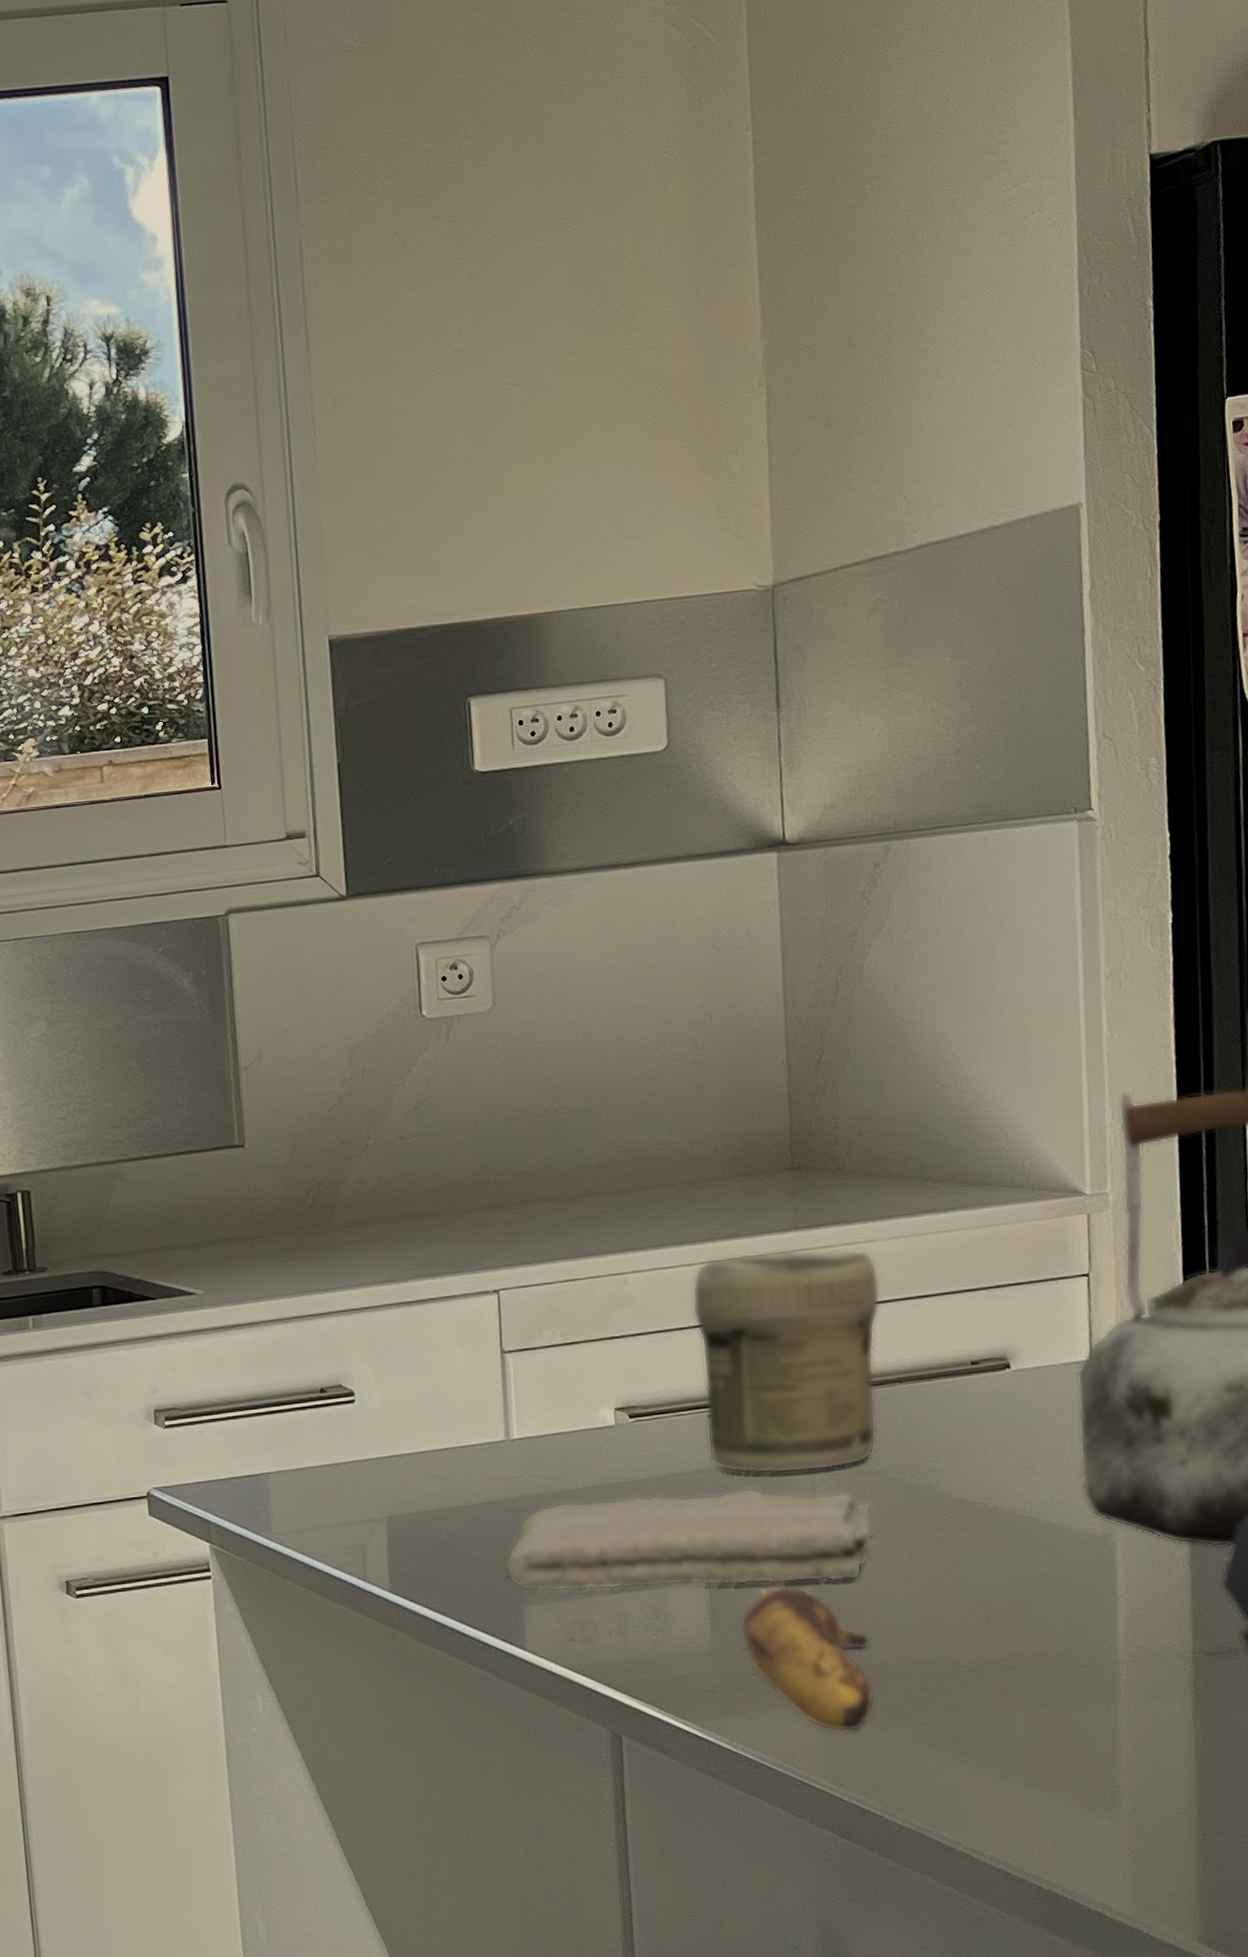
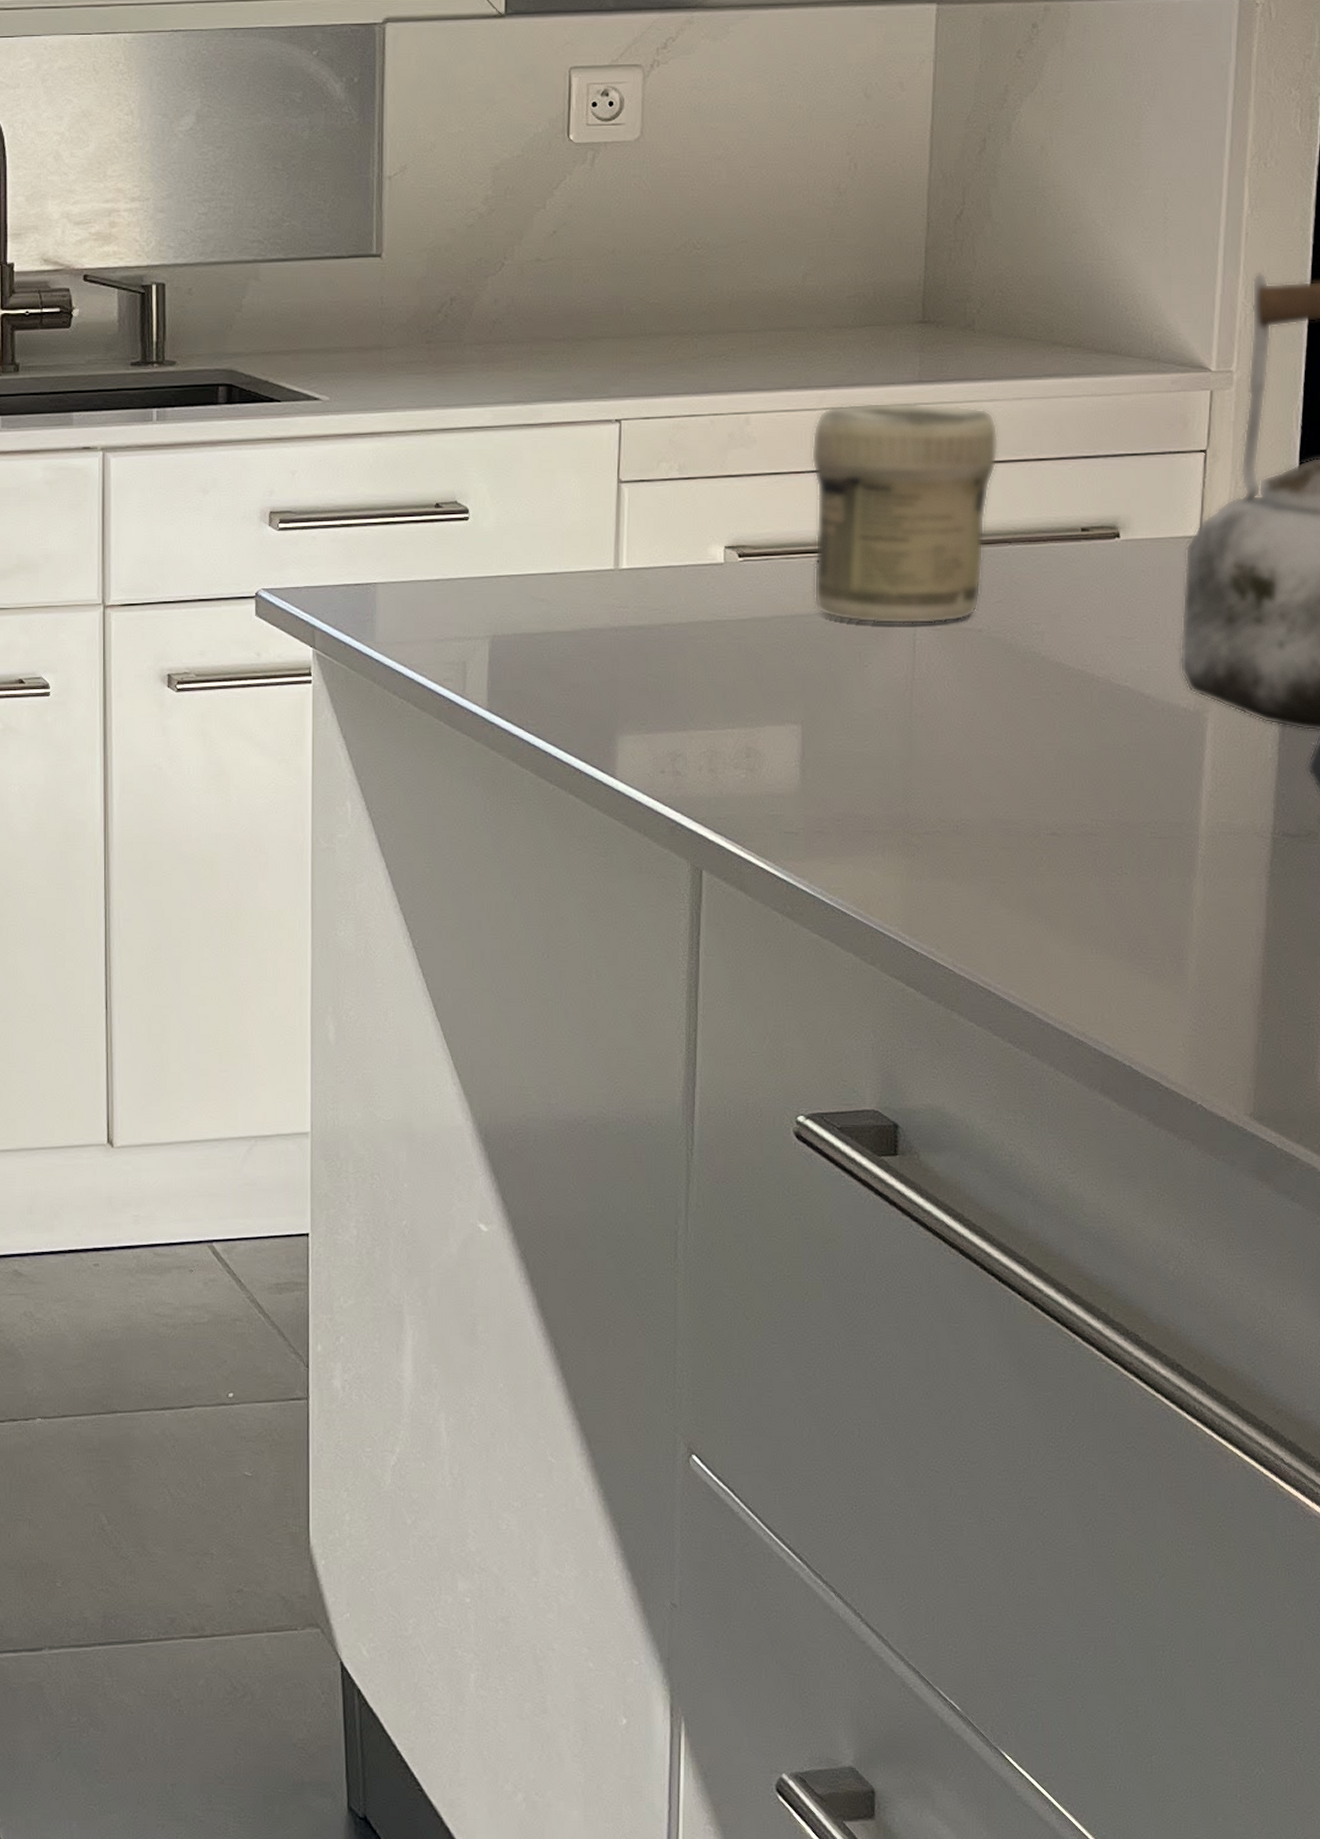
washcloth: present [504,1488,875,1592] -> none [602,634,971,735]
banana: present [740,1584,876,1733] -> none [829,734,957,884]

